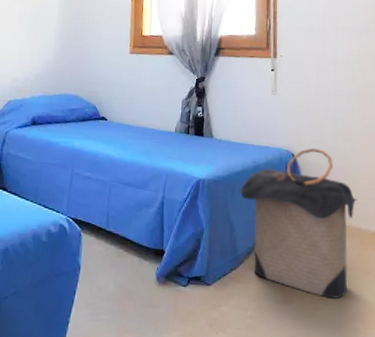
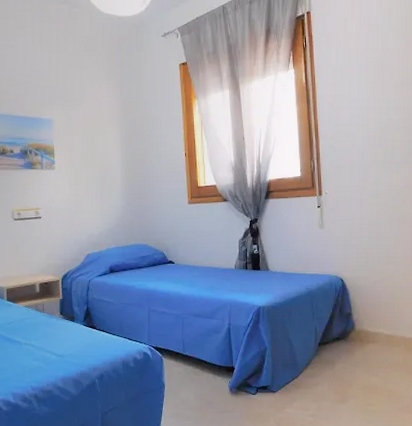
laundry hamper: present [239,147,357,299] -> none [295,272,401,396]

